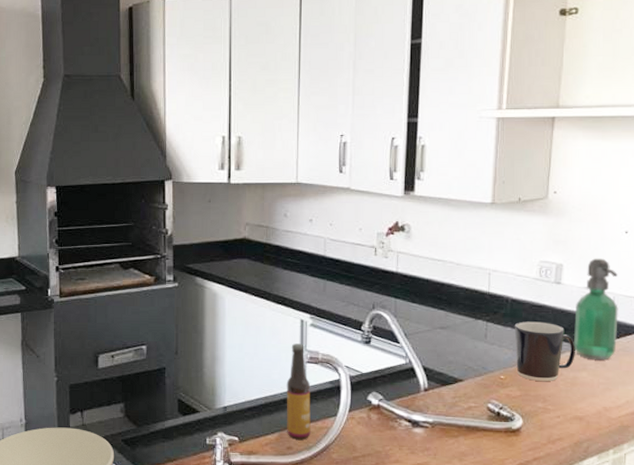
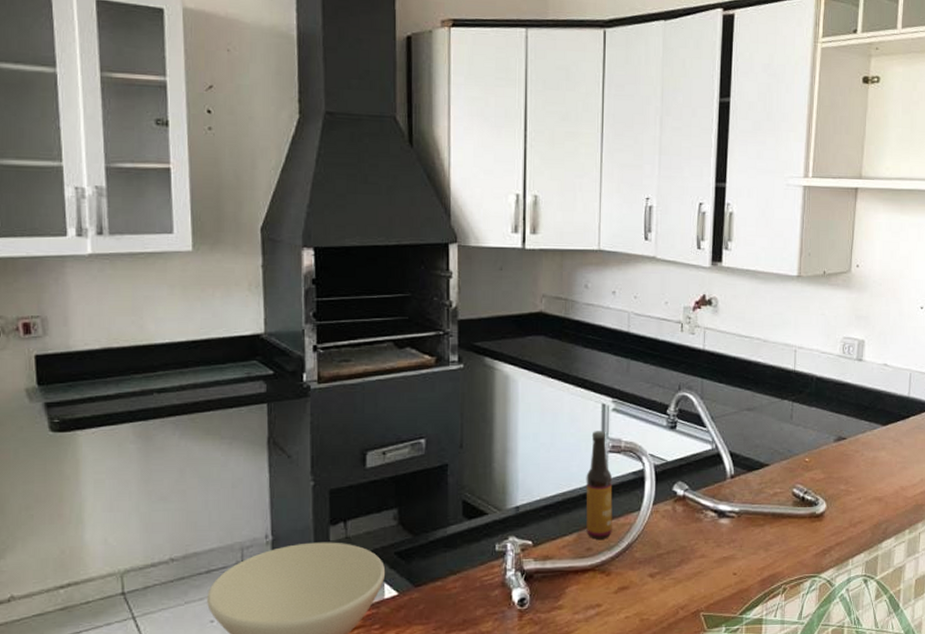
mug: present [514,321,575,382] -> none [818,400,875,463]
soap dispenser: present [574,258,618,360] -> none [874,334,914,438]

